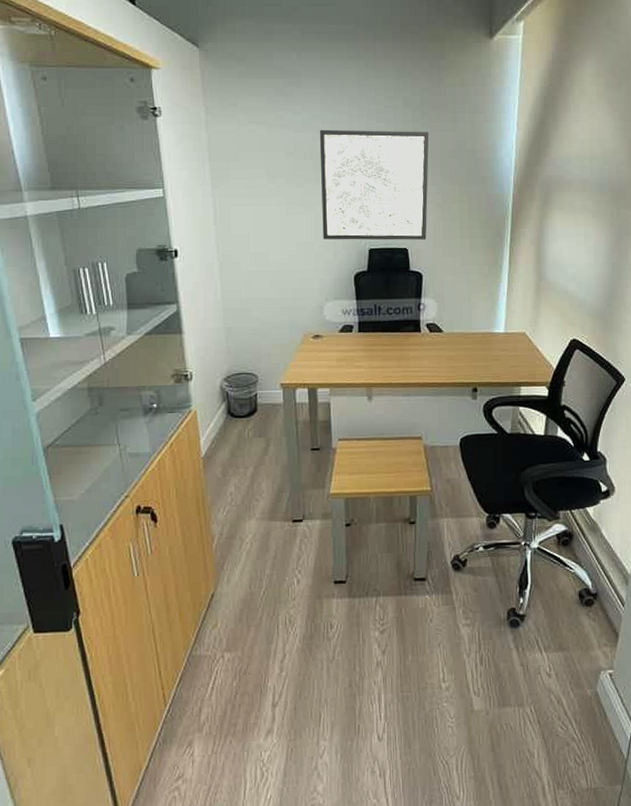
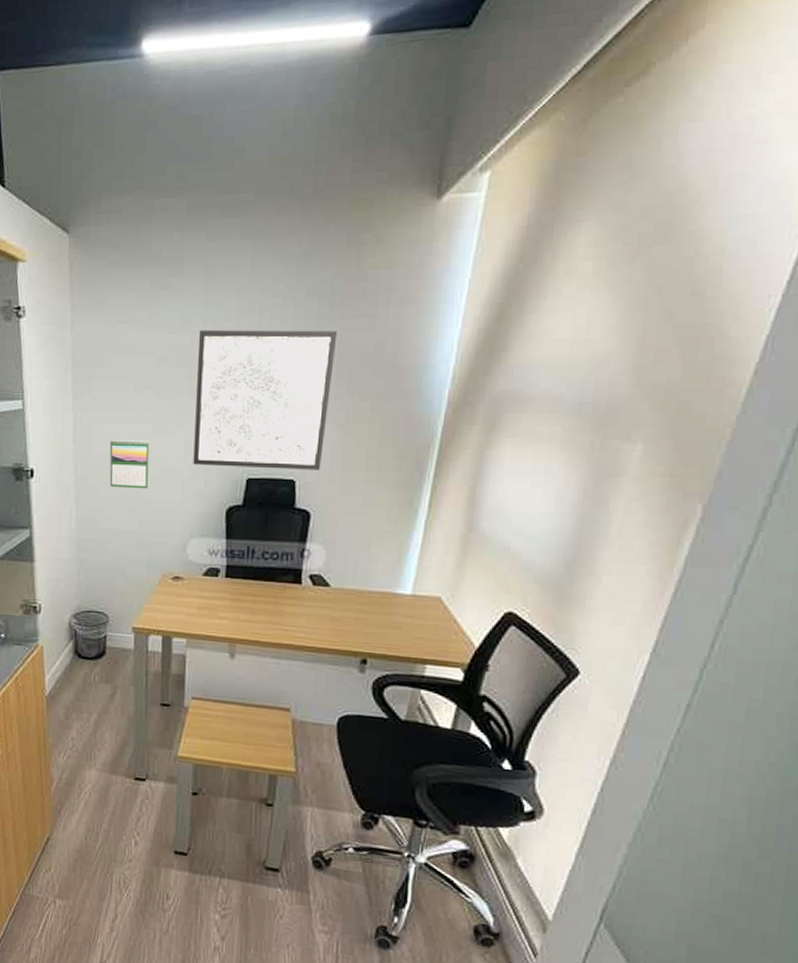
calendar: none [248,220,286,263] -> present [109,439,150,489]

